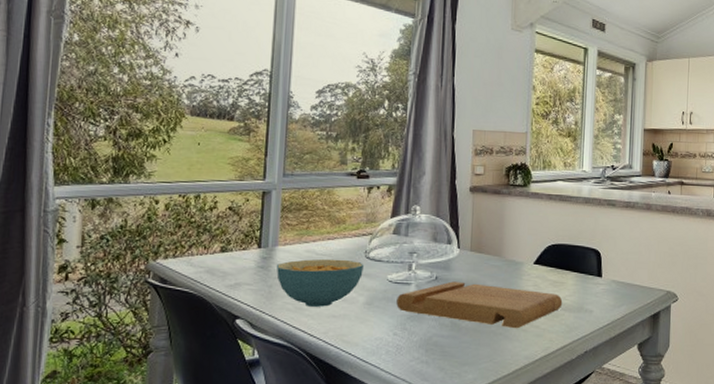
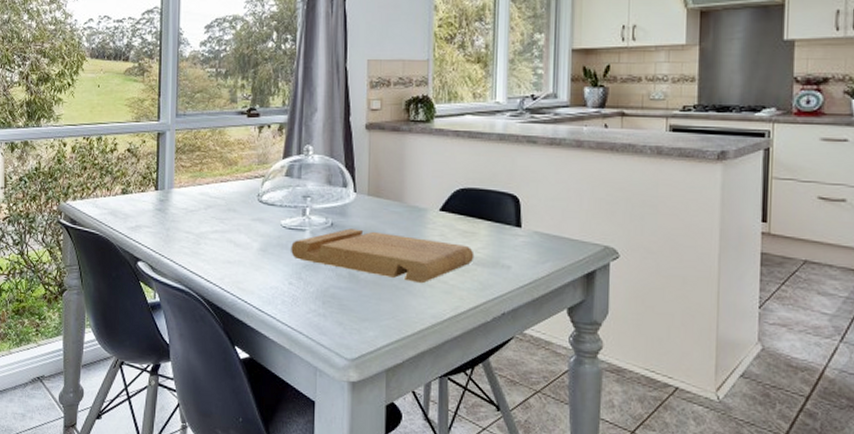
cereal bowl: present [276,259,365,307] -> none [173,202,258,252]

